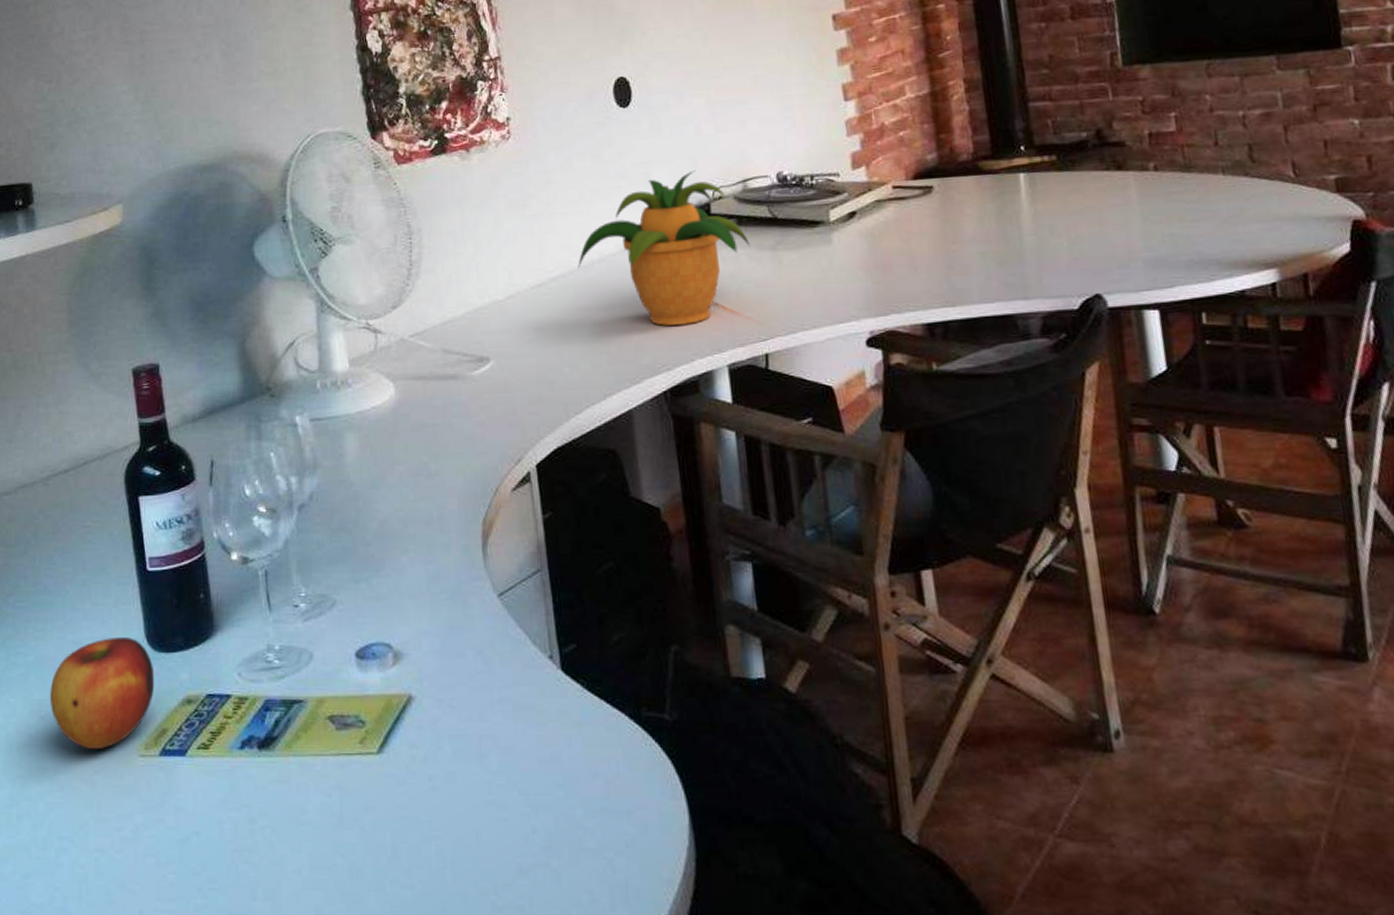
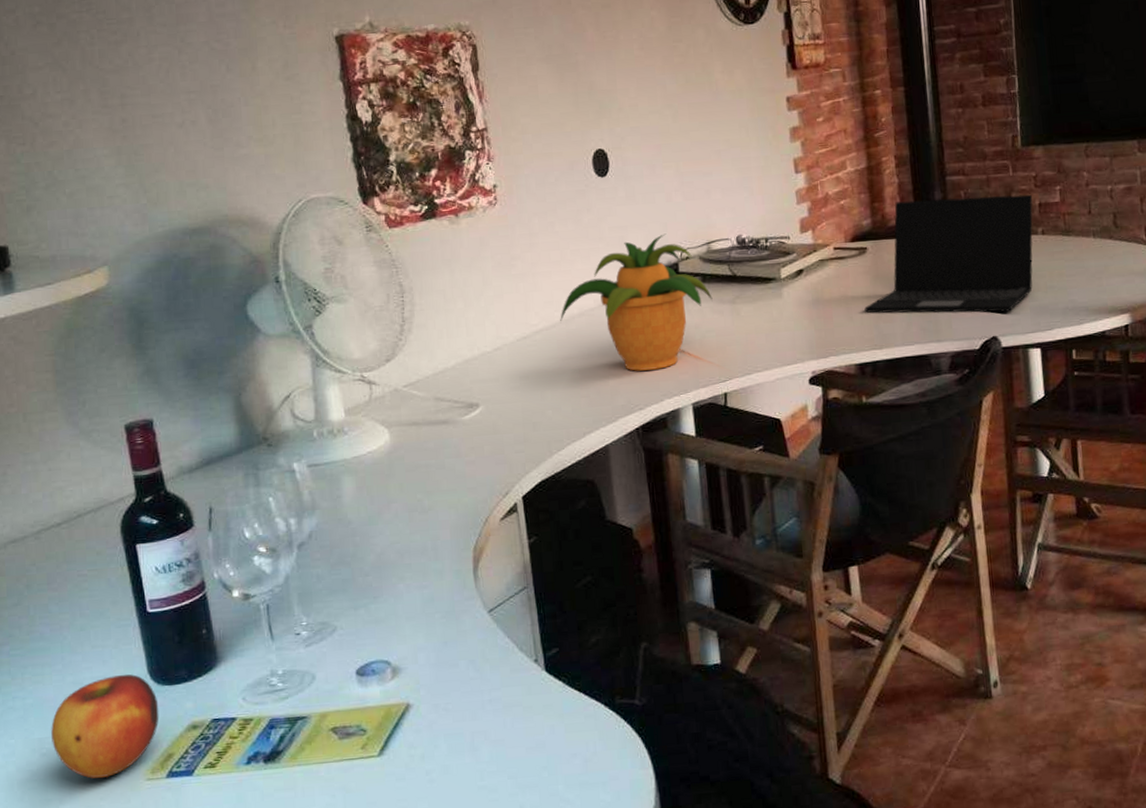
laptop: none [932,122,1145,265] -> present [864,194,1033,313]

